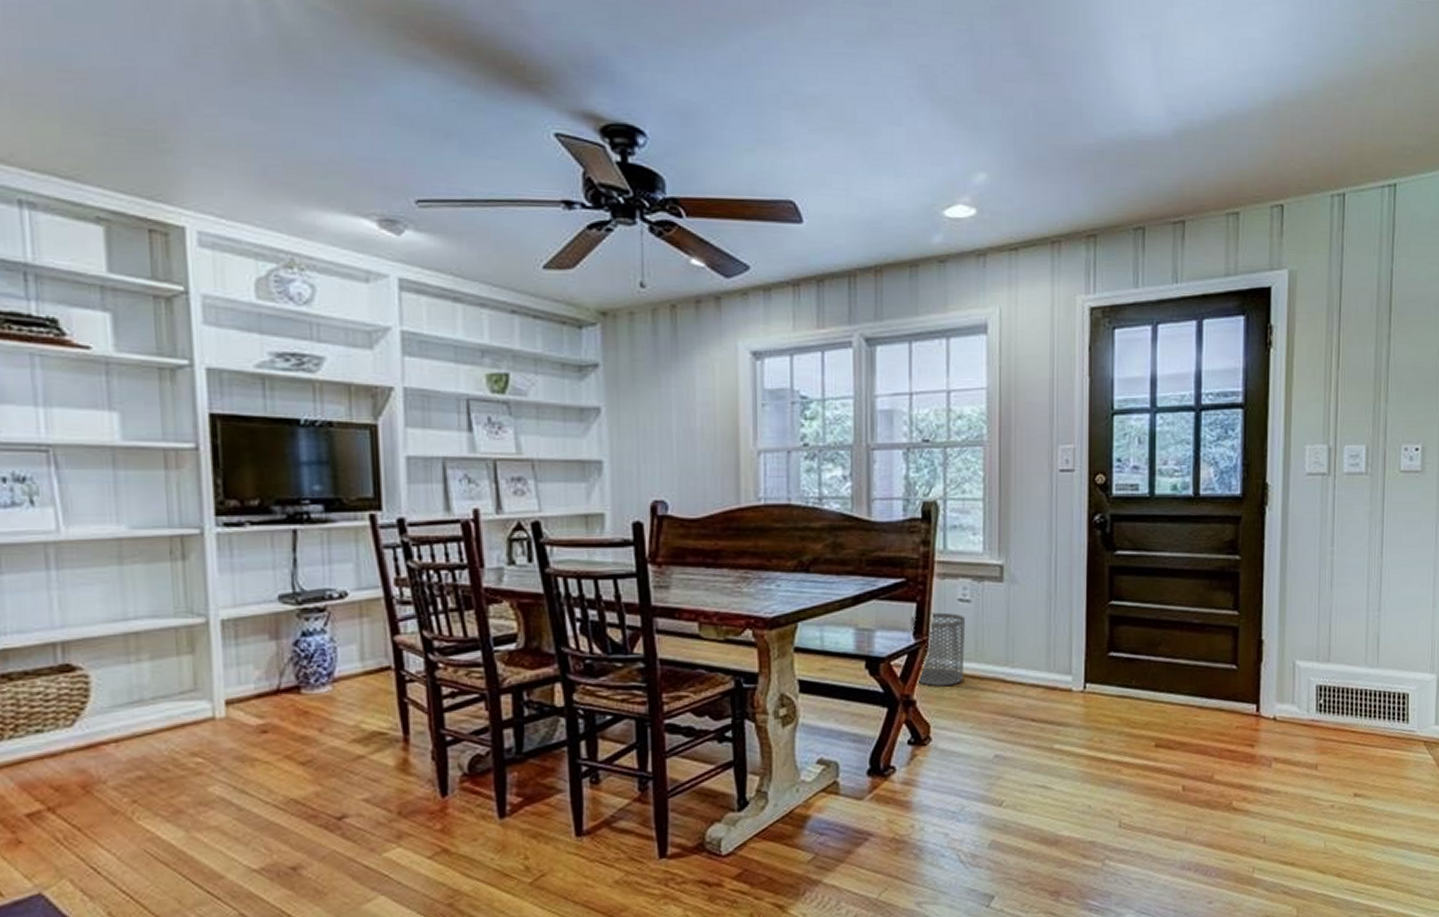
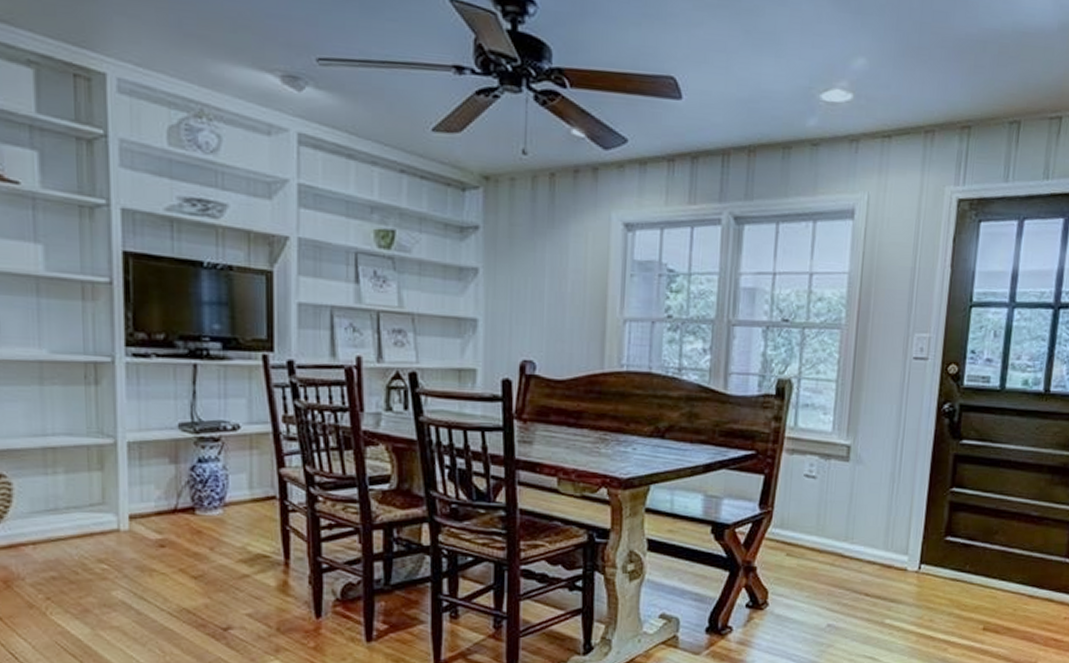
waste bin: present [911,612,966,686] -> none [757,485,810,555]

